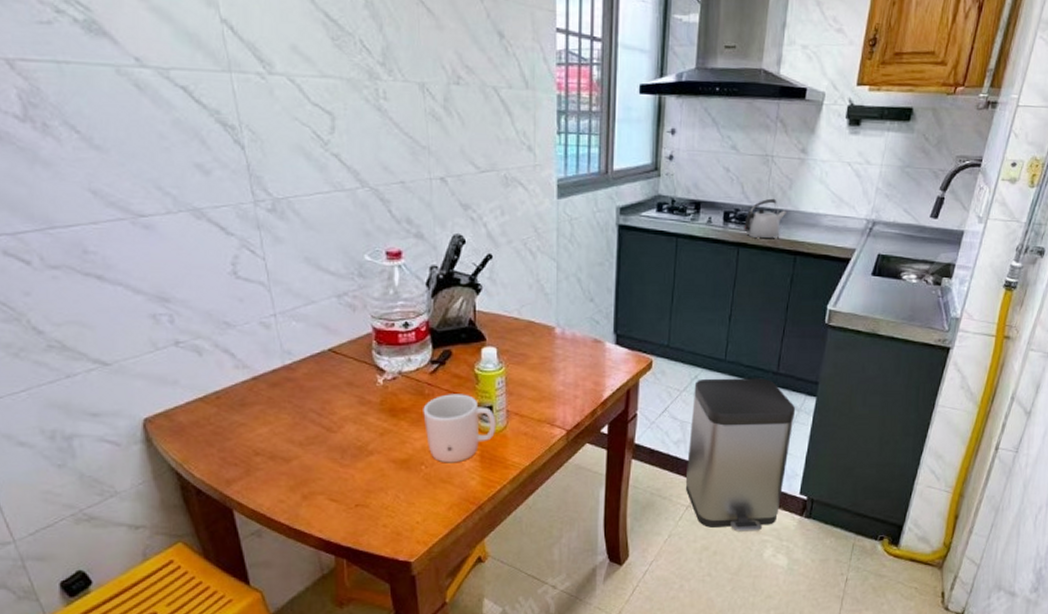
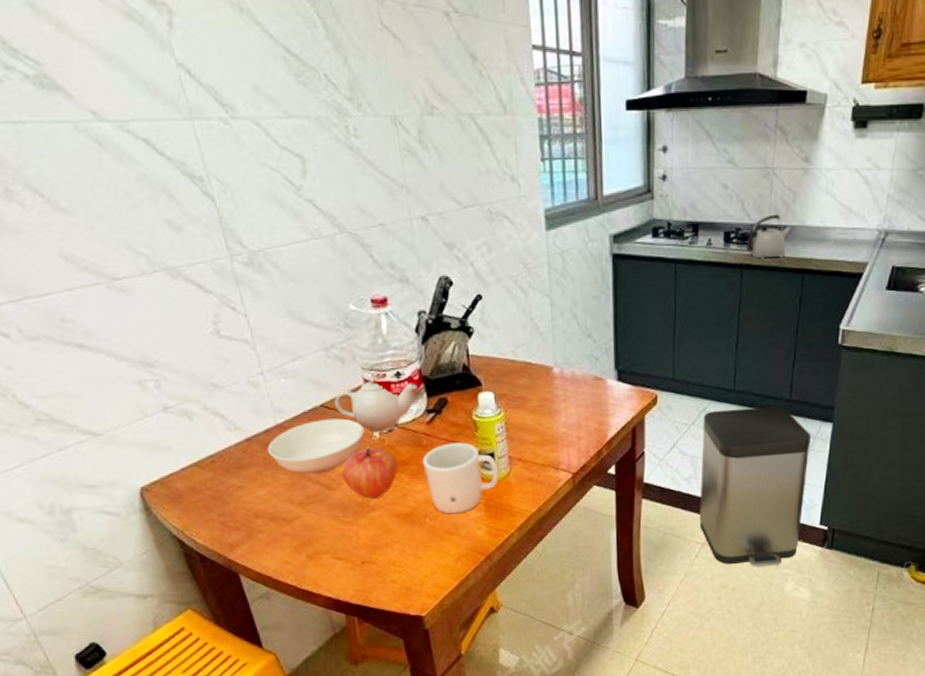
bowl: none [273,363,369,416] -> present [267,418,364,474]
teapot: none [343,324,424,380] -> present [335,375,418,433]
fruit: none [344,391,398,443] -> present [342,446,398,499]

